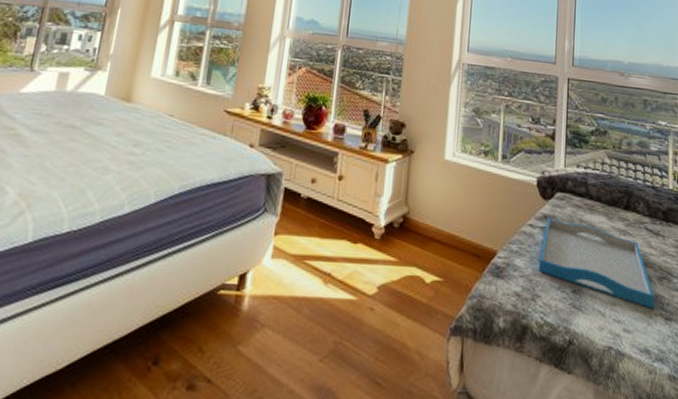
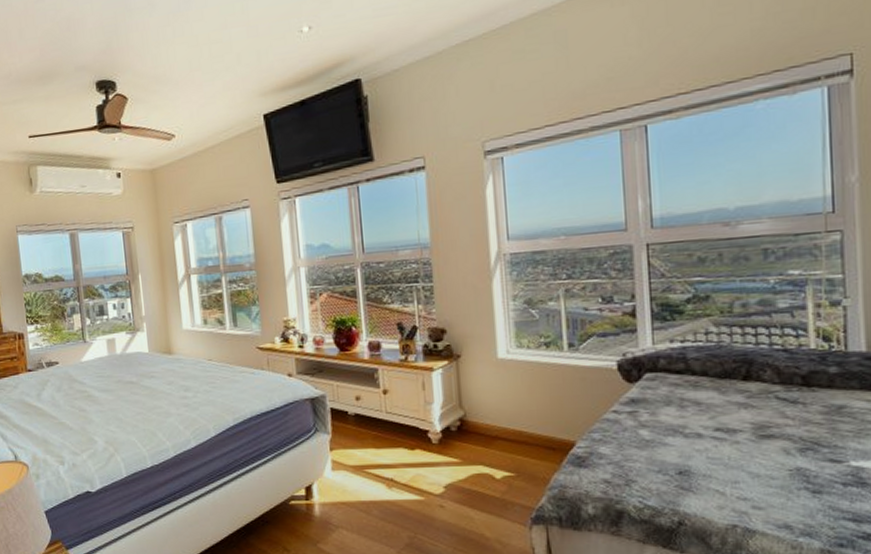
tray: present [538,218,655,309] -> none [630,401,796,483]

